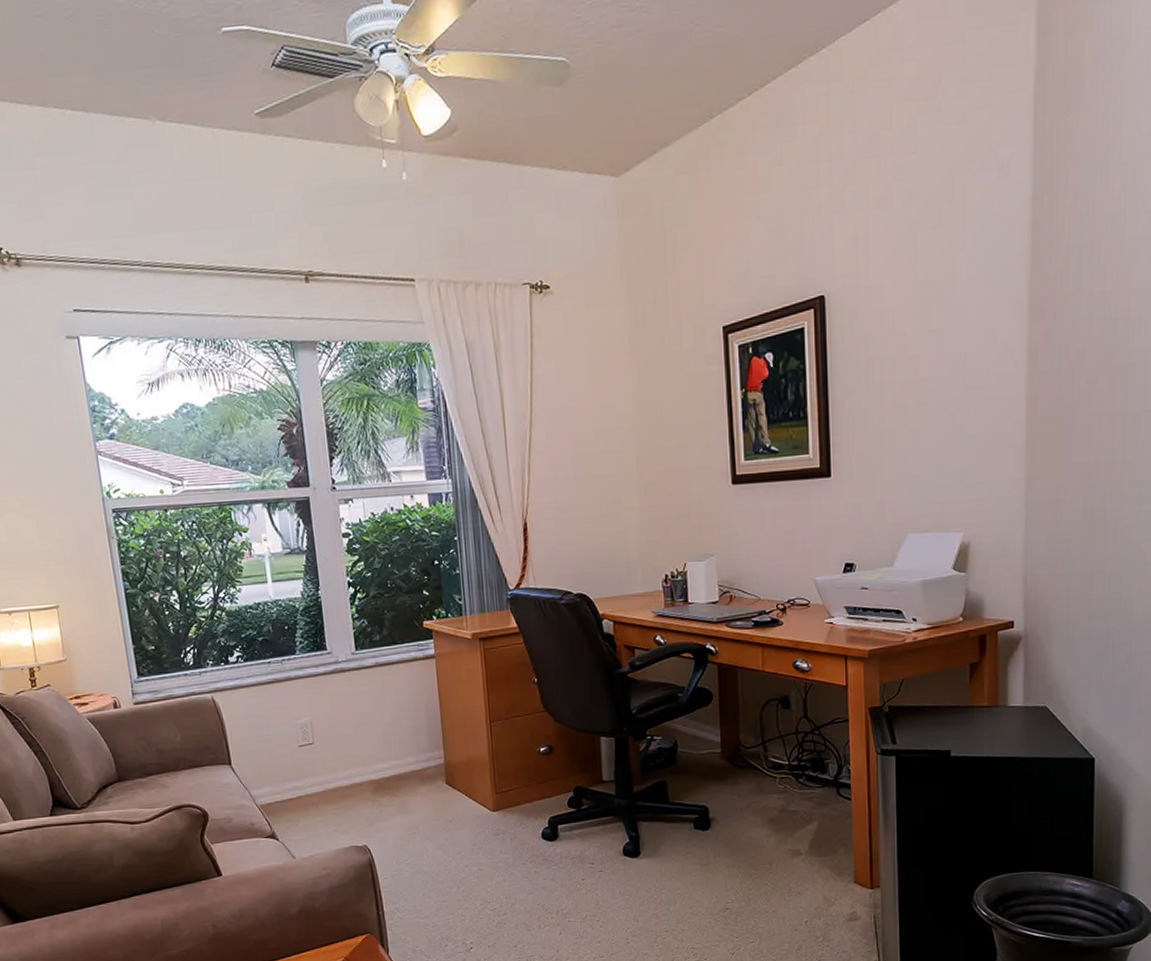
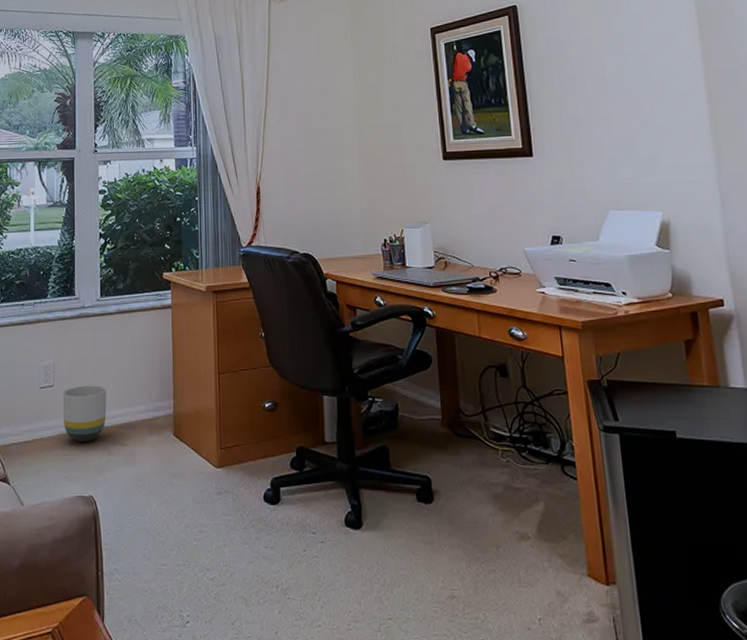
planter: none [324,740,374,797] -> present [62,385,107,443]

